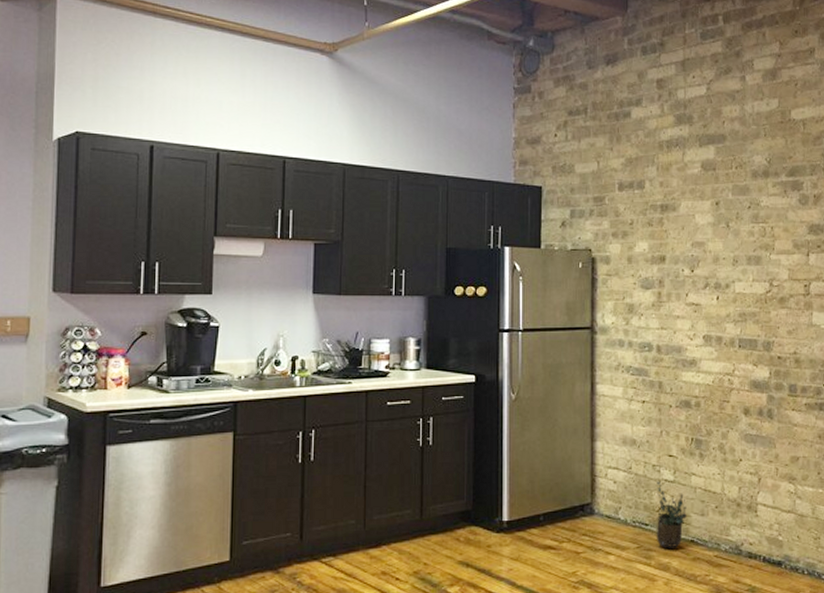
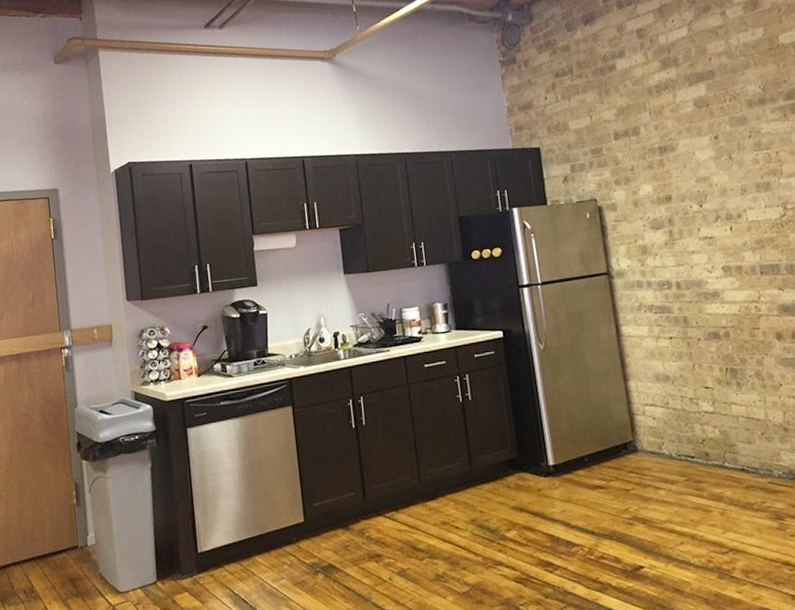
potted plant: present [657,481,687,549] -> none [696,413,733,479]

